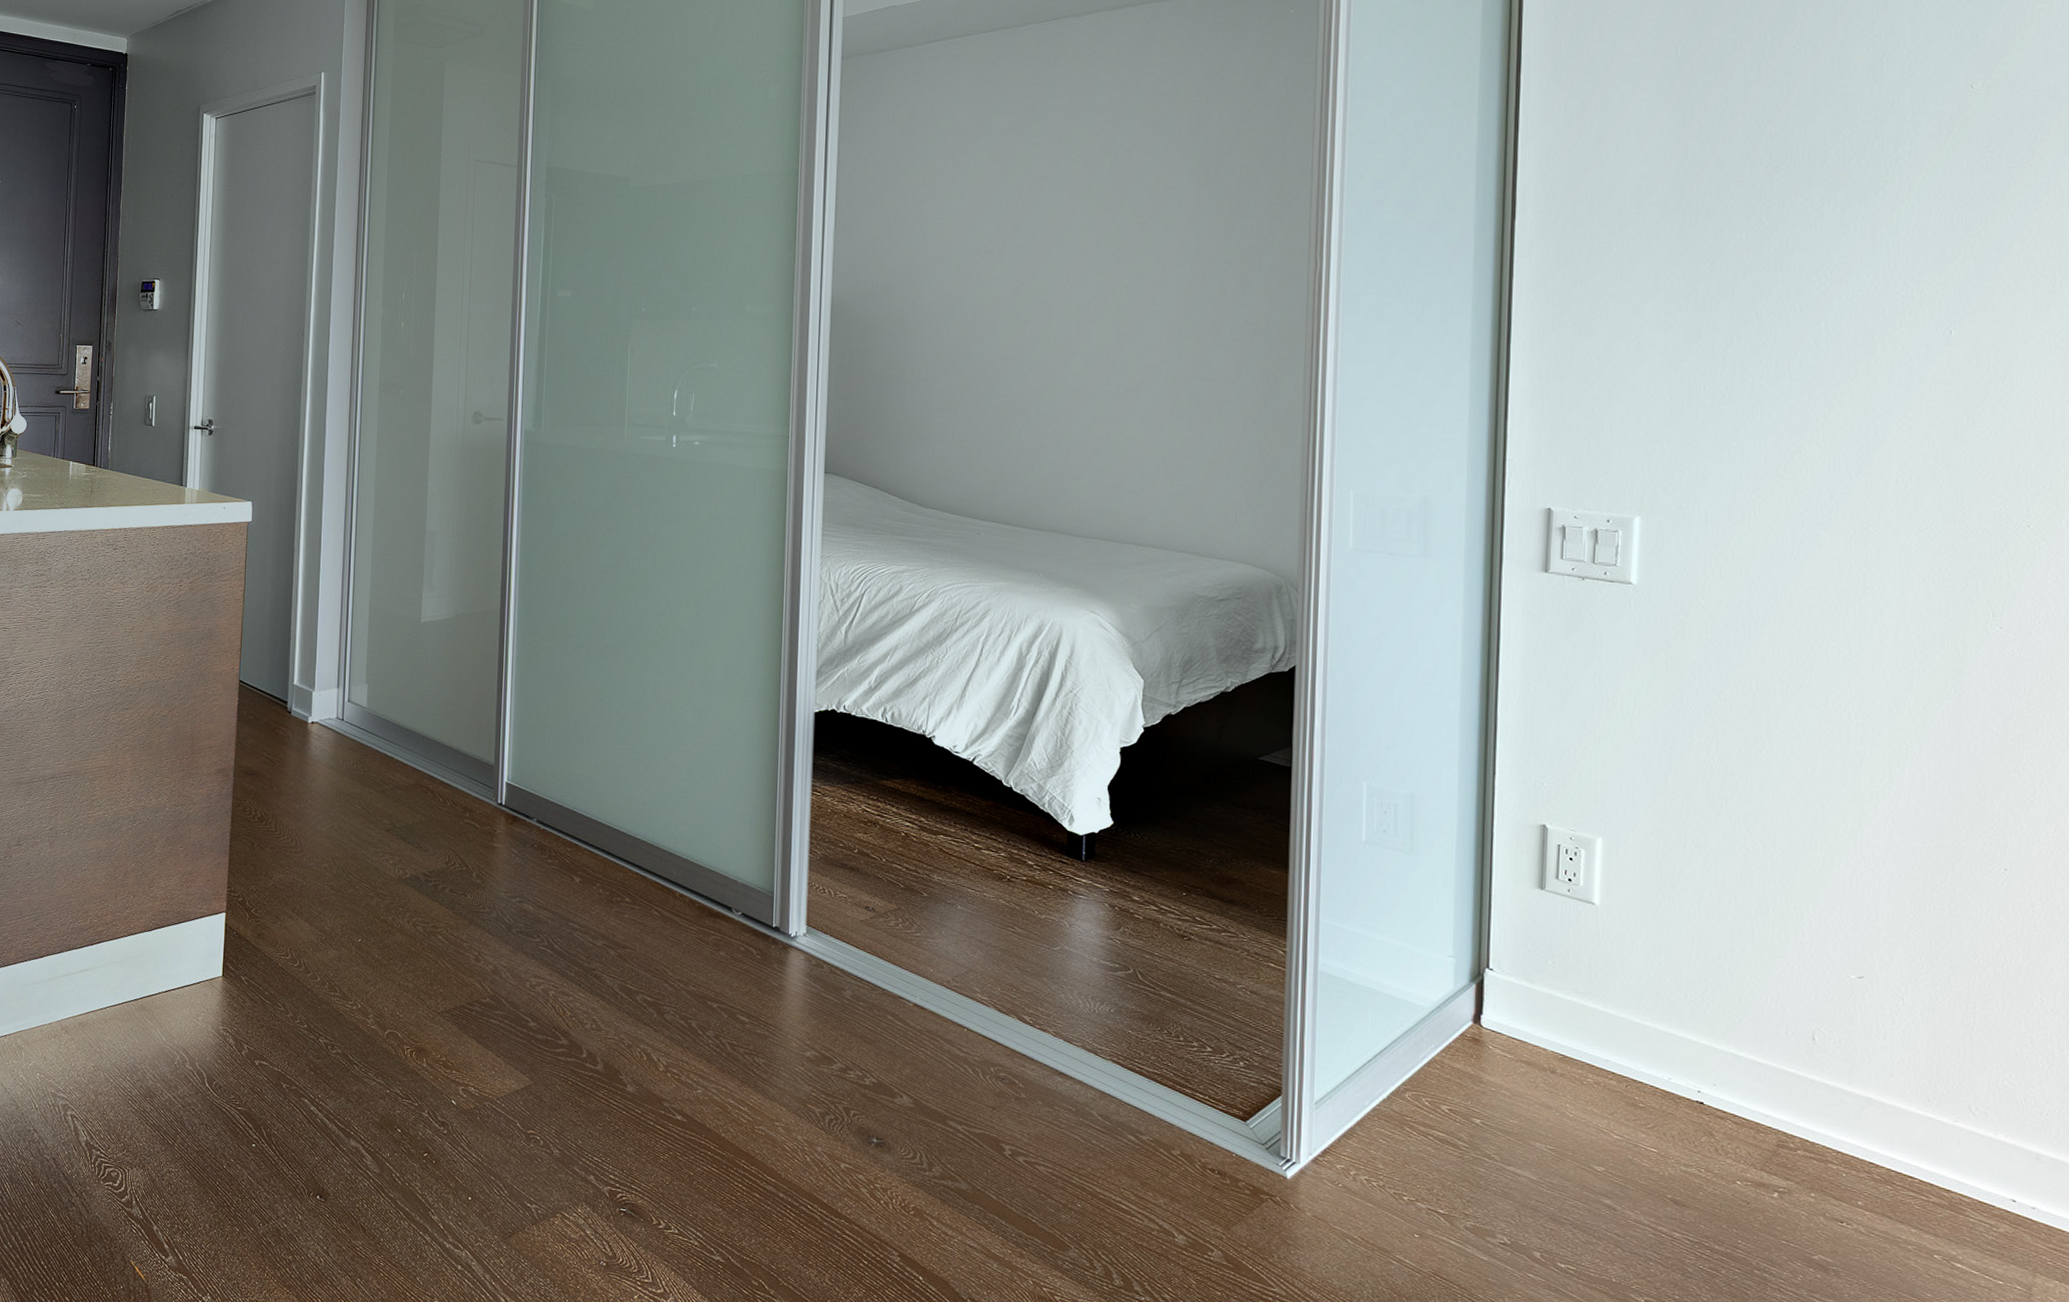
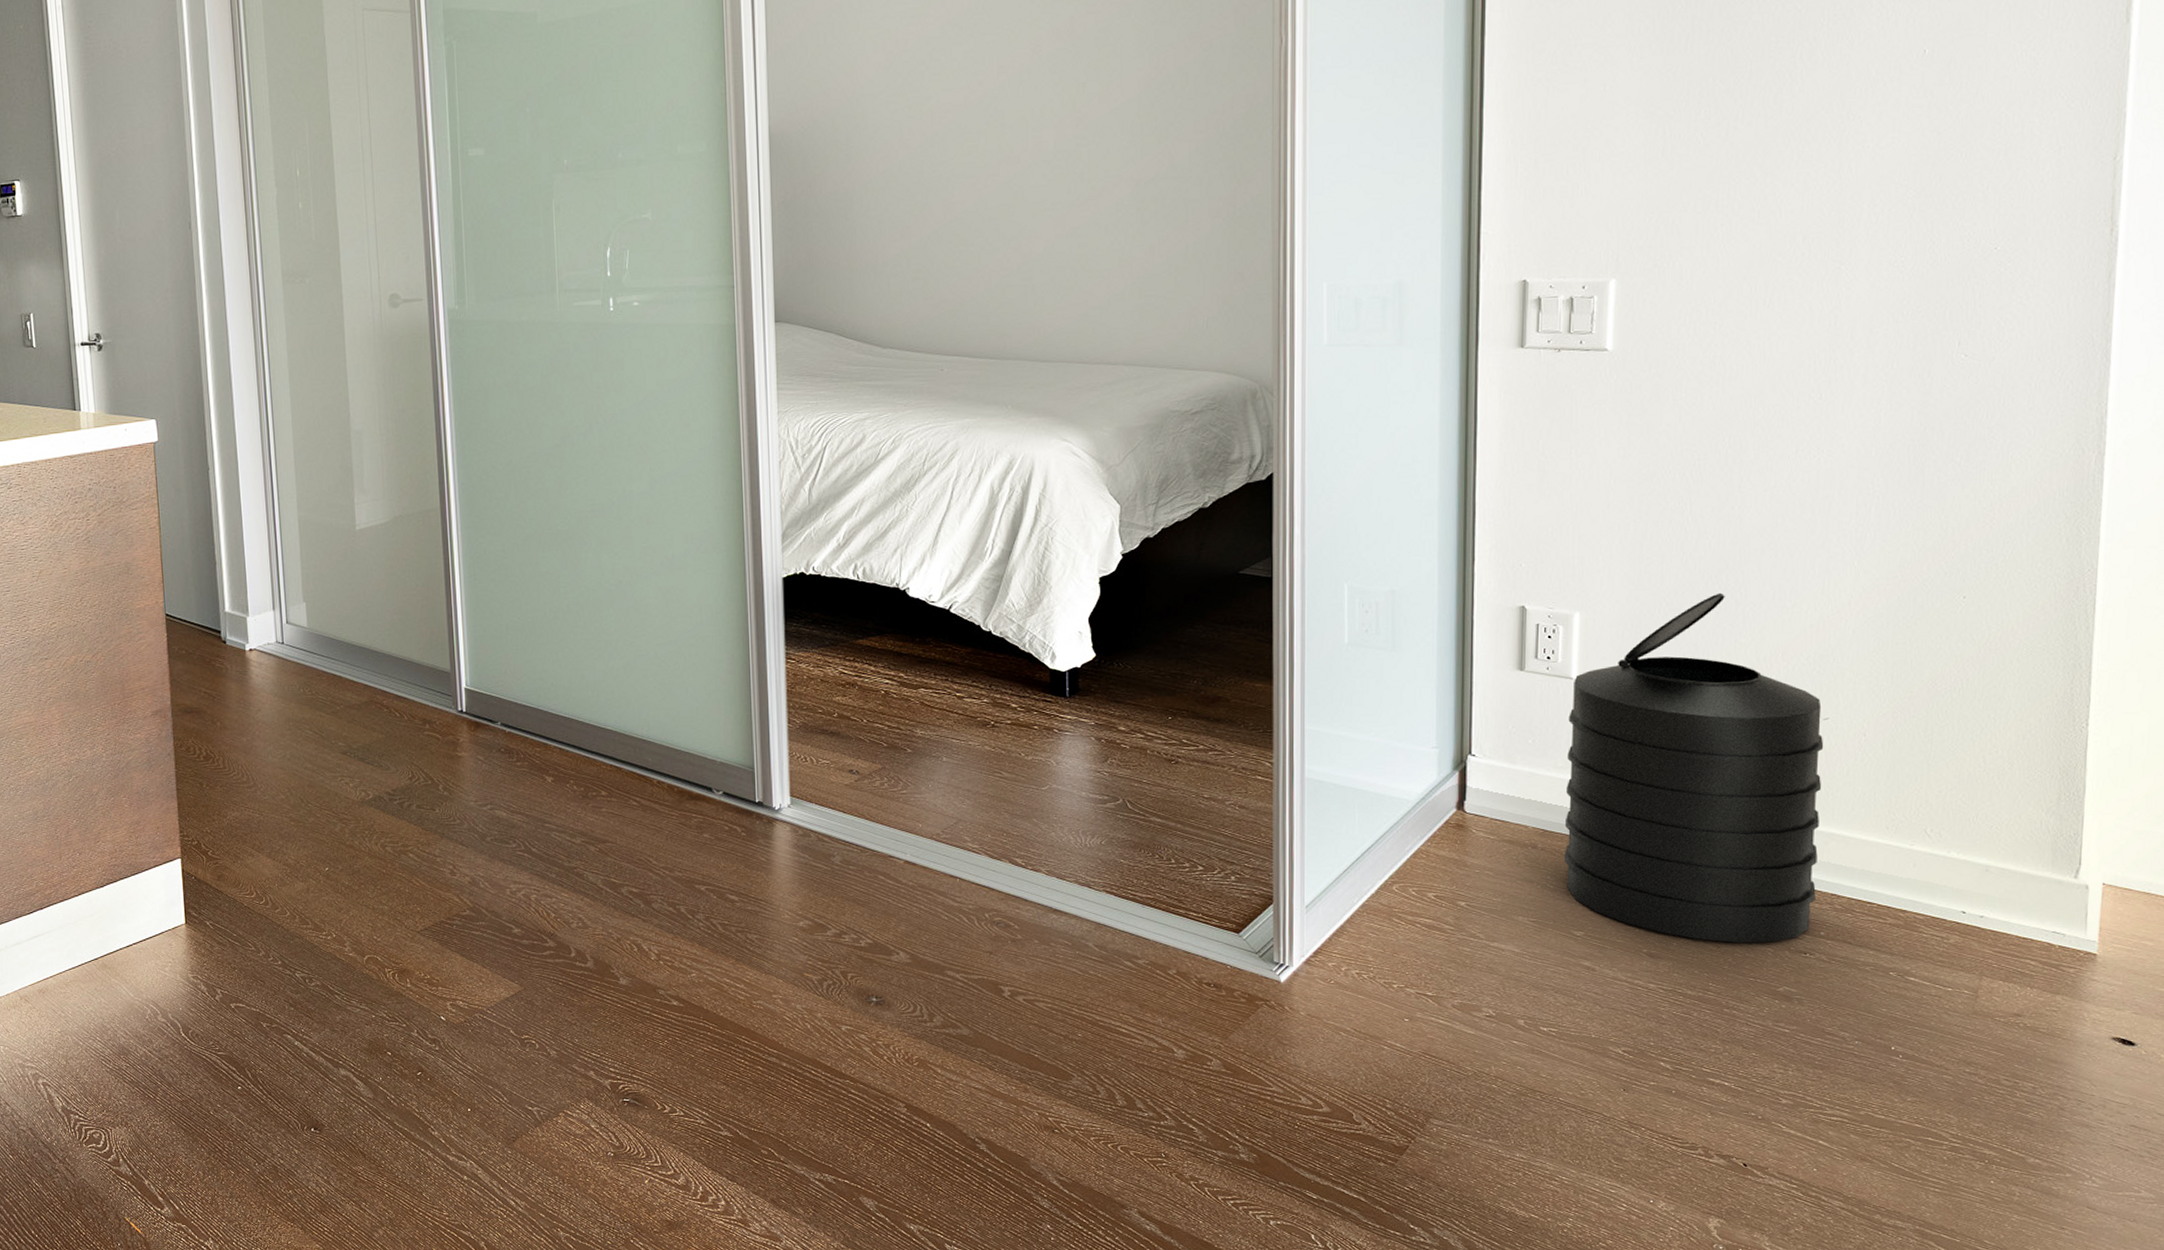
trash can: none [1585,835,1859,1206] -> present [1564,592,1824,944]

